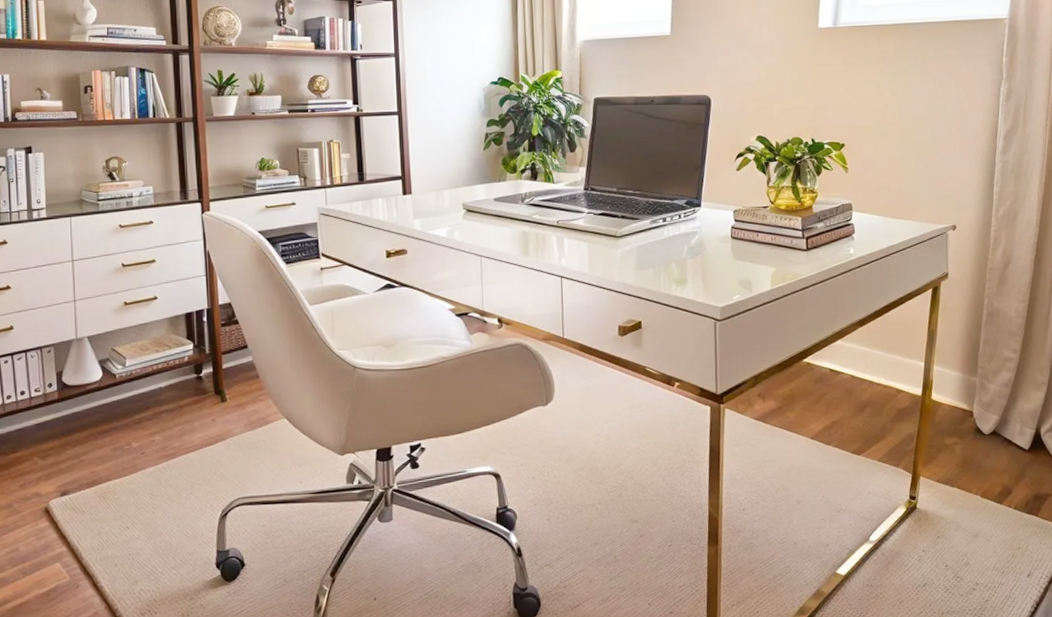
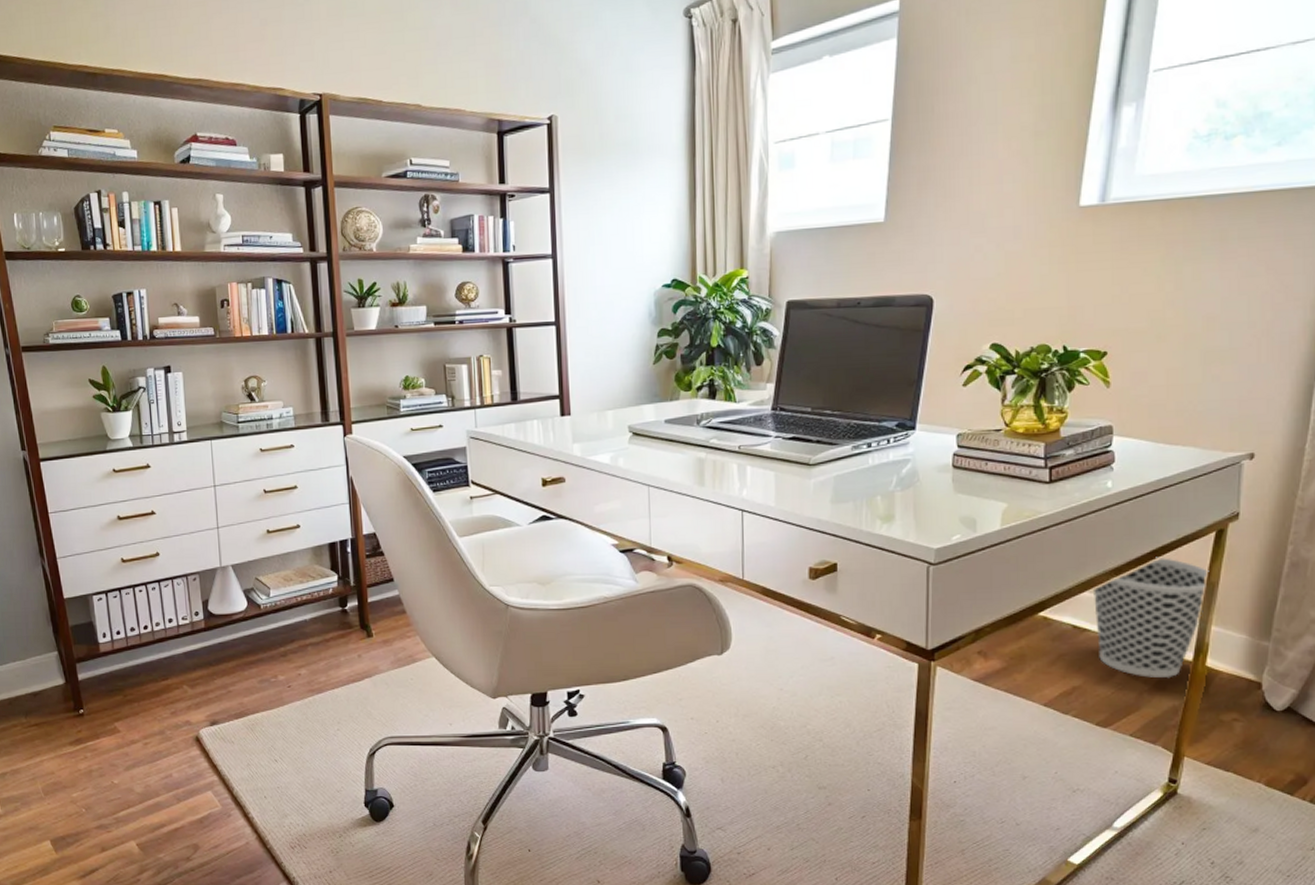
wastebasket: none [843,310,930,411] -> present [1092,556,1209,679]

